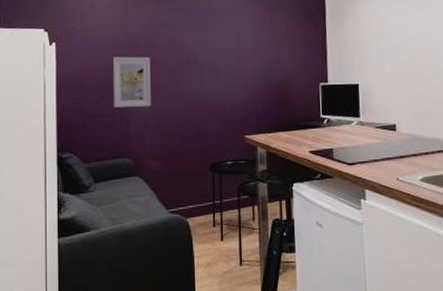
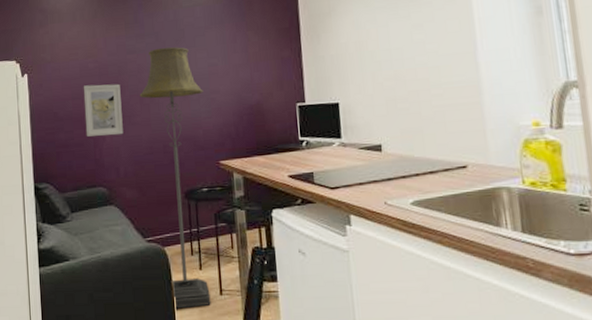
floor lamp: none [169,23,232,279] -> present [139,47,211,309]

